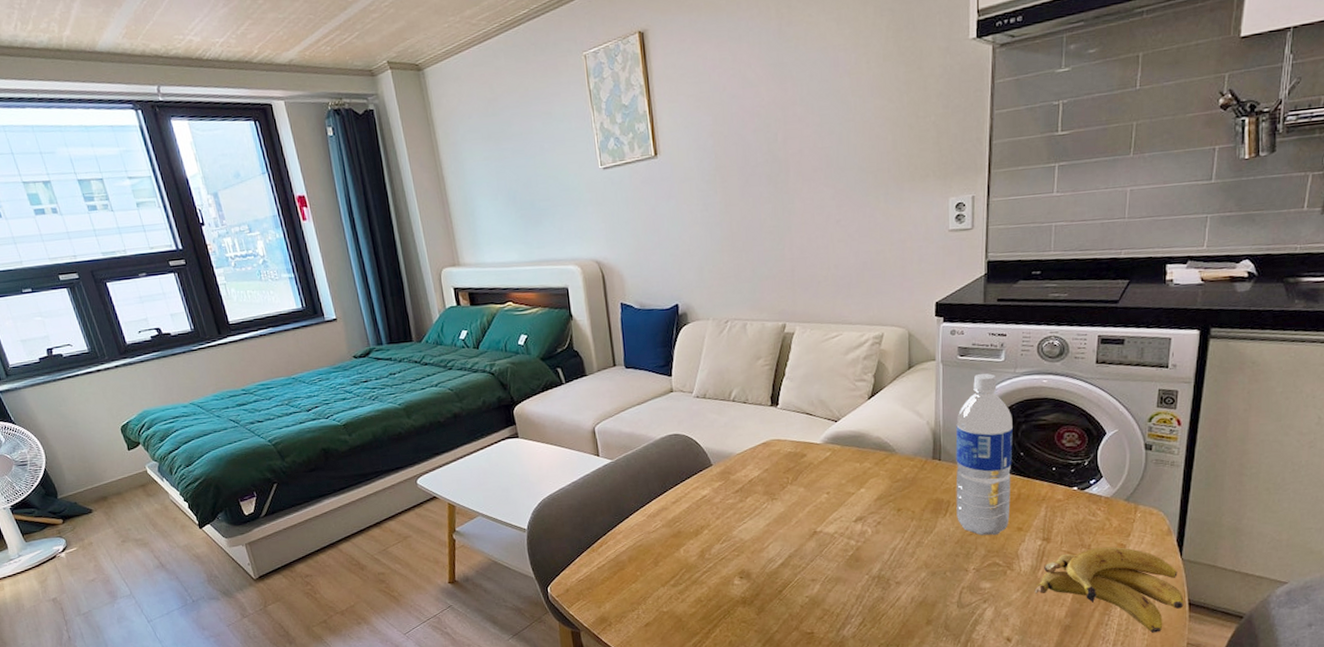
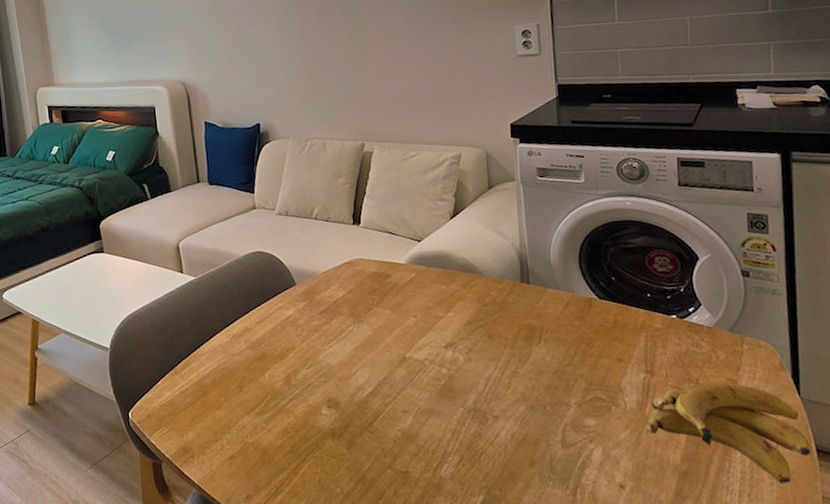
water bottle: present [955,373,1013,536] -> none [542,194,608,367]

